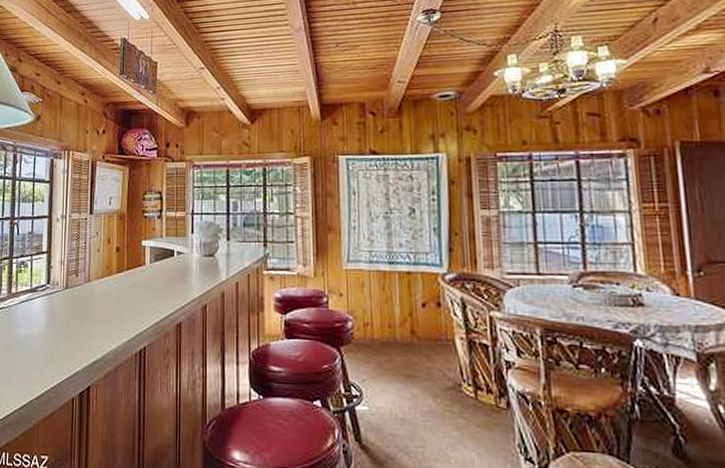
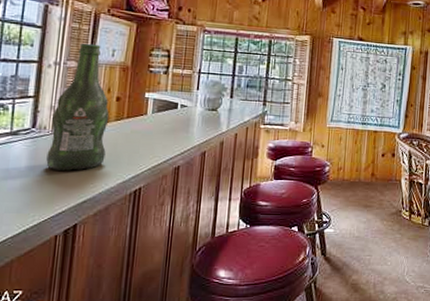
beer bottle: none [60,193,111,328] -> present [46,43,110,171]

